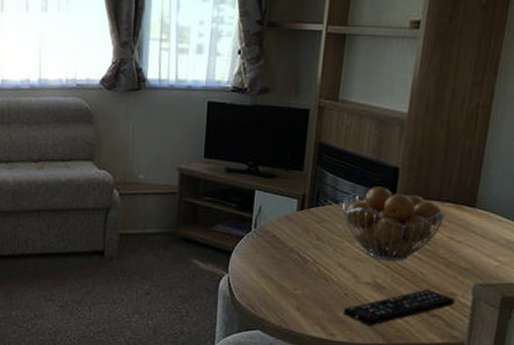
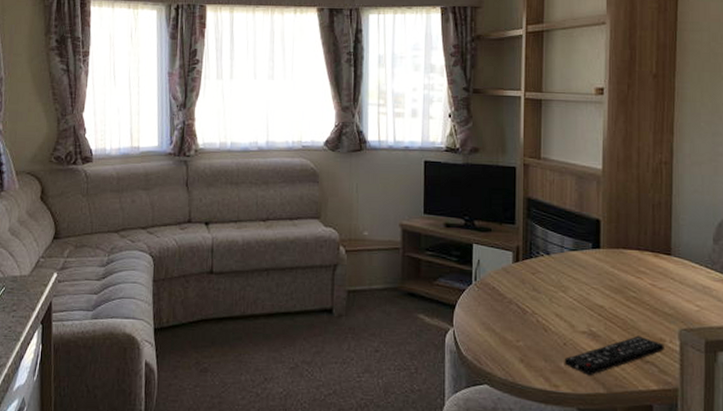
fruit basket: present [342,186,445,261] -> none [554,238,645,309]

